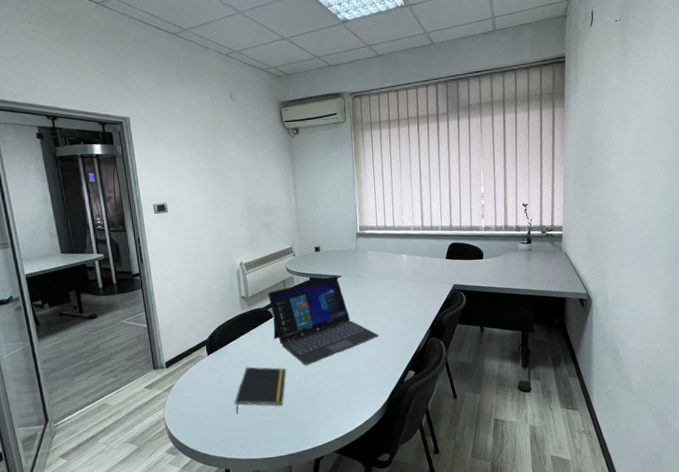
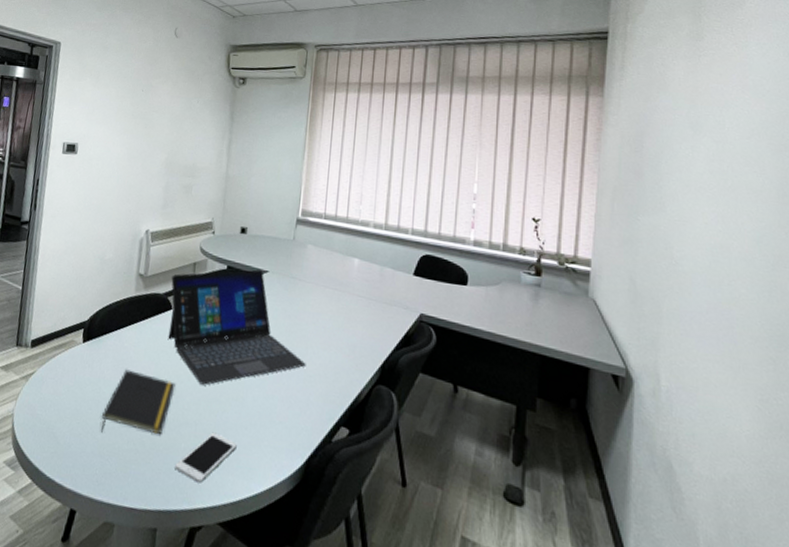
cell phone: none [297,394,339,430] -> present [175,432,237,483]

